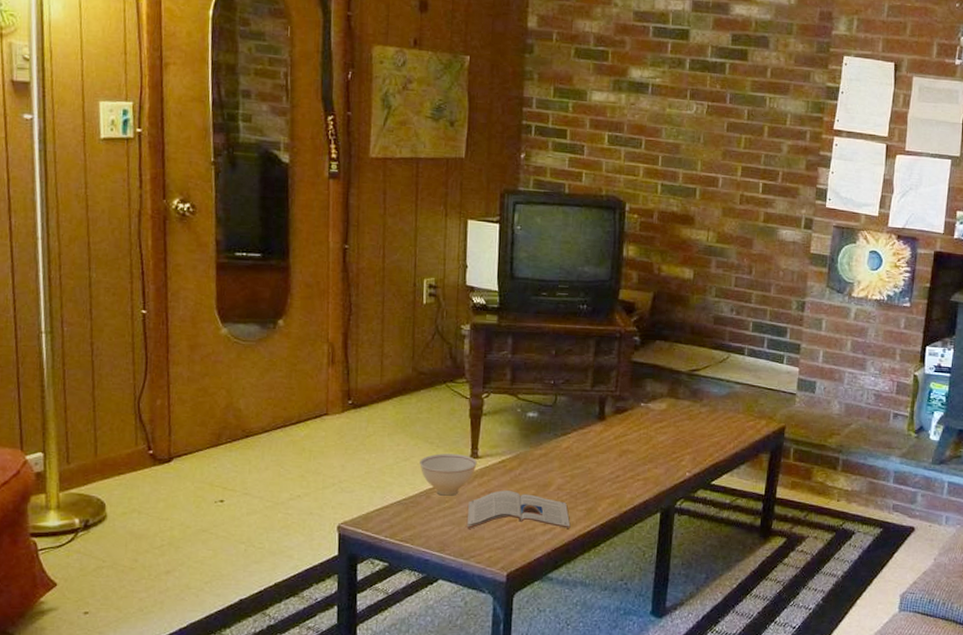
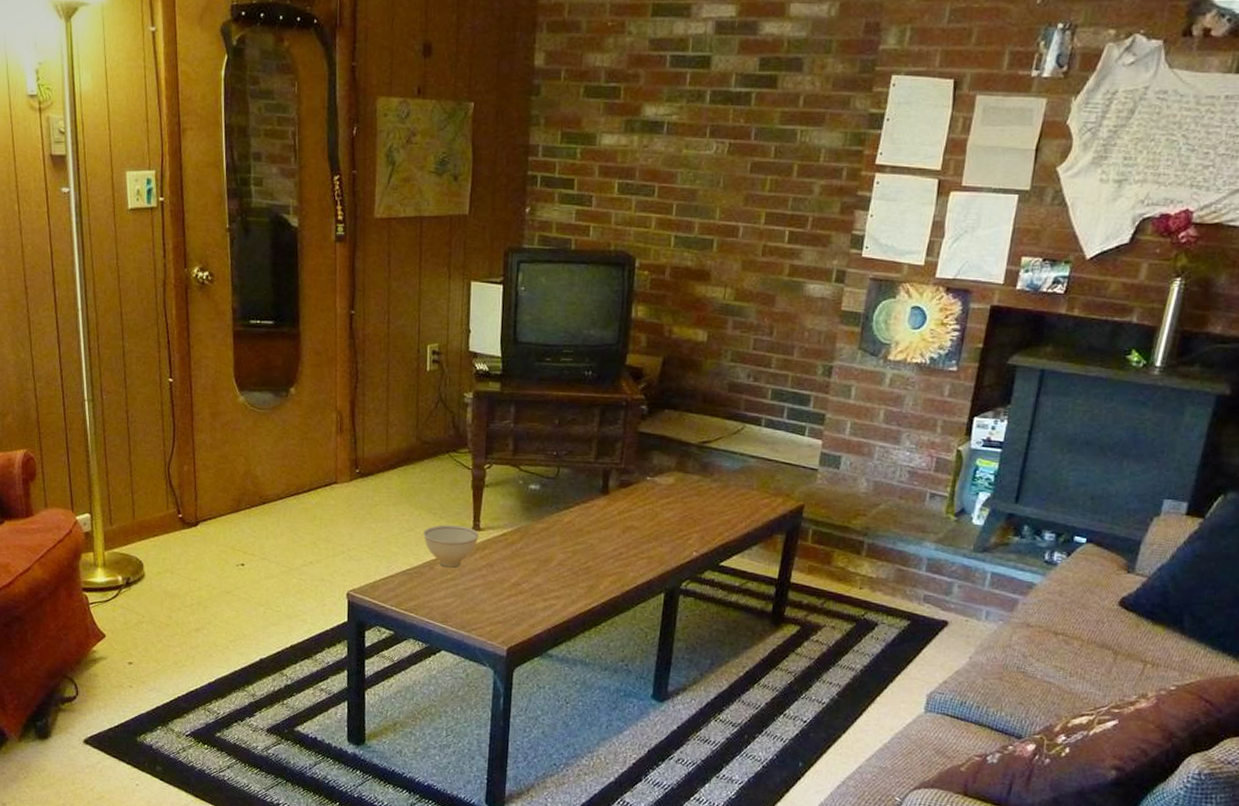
magazine: present [467,490,571,530] -> none [469,564,572,606]

